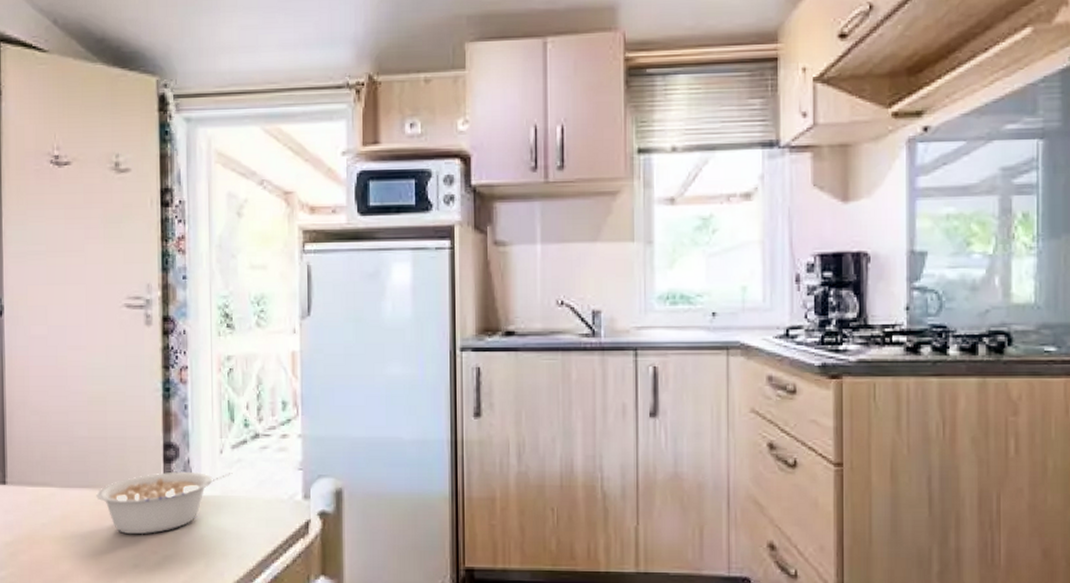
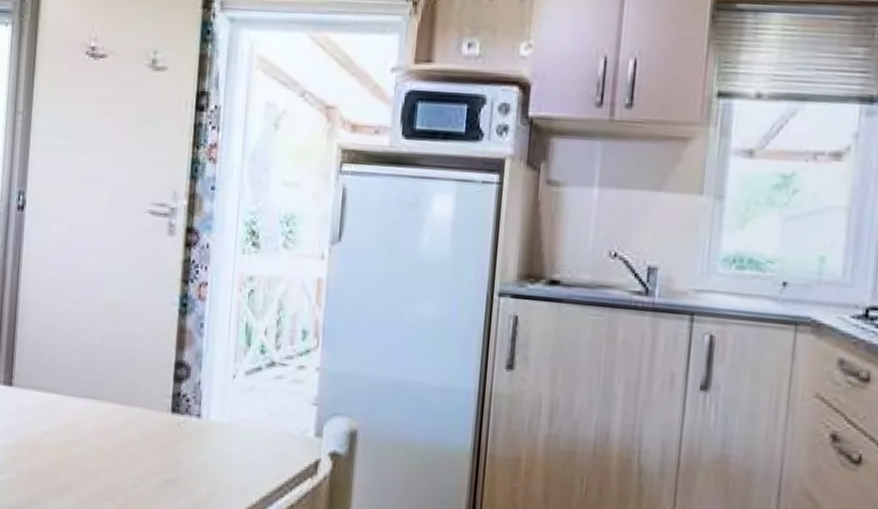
legume: present [96,471,233,535] -> none [102,392,244,455]

